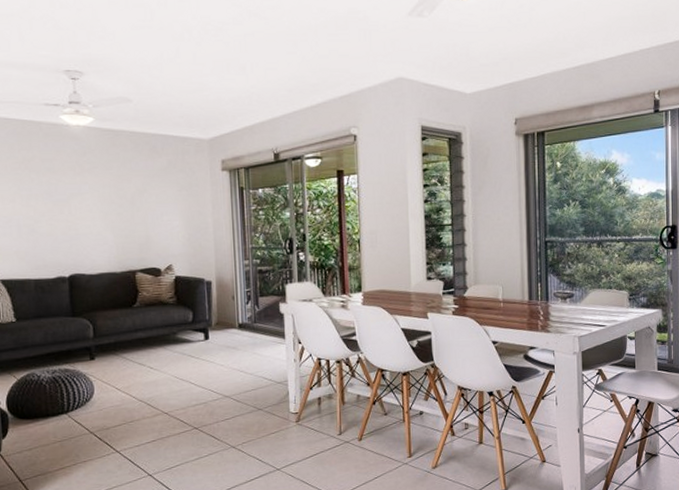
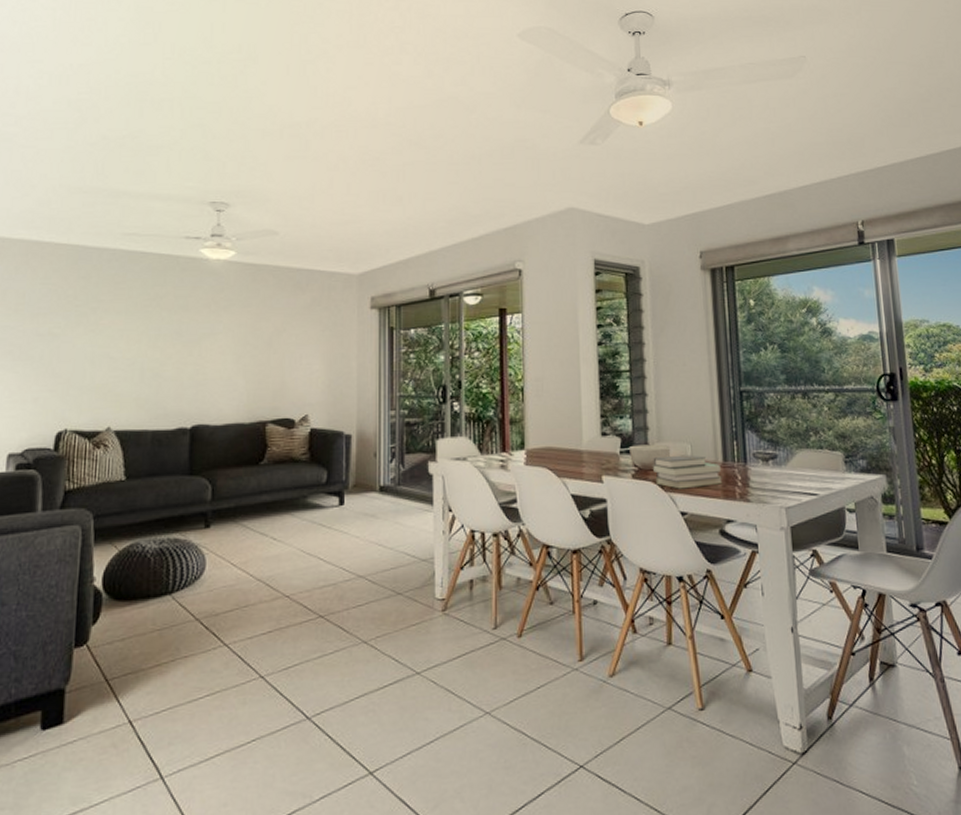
bowl: none [450,286,486,309] -> present [629,444,671,471]
books: none [470,295,528,323] -> present [653,454,723,489]

